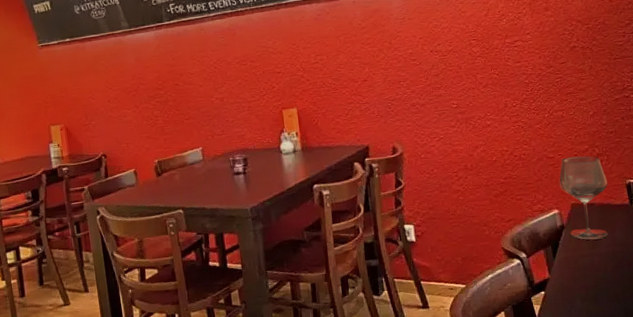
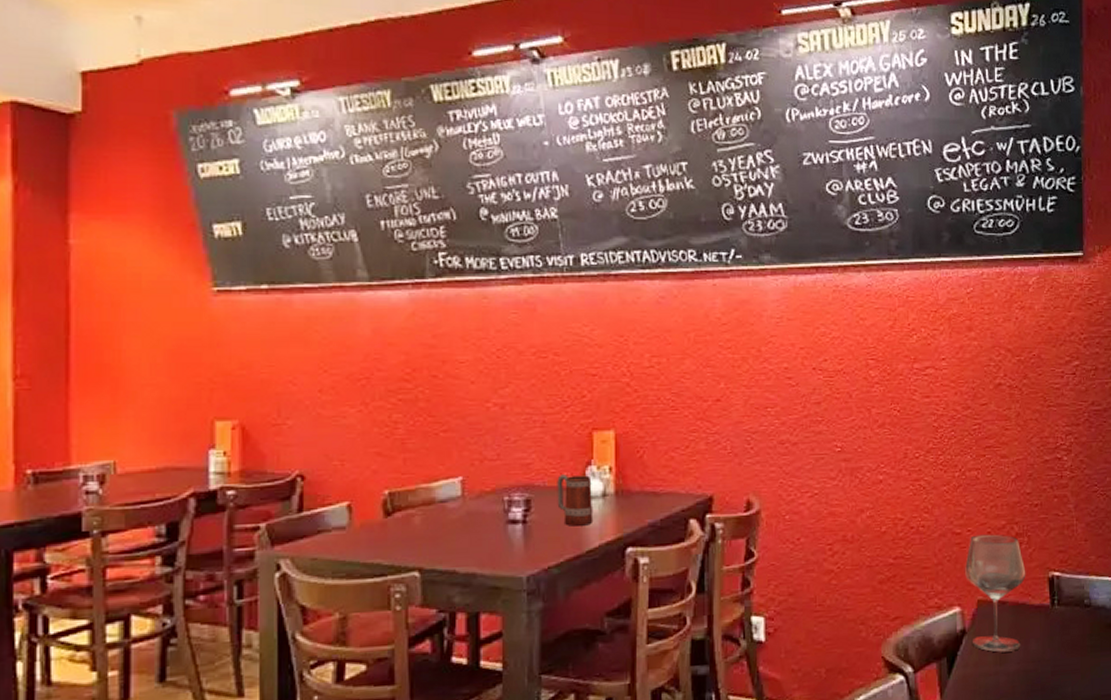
beer mug: none [262,139,290,174] -> present [557,474,594,526]

